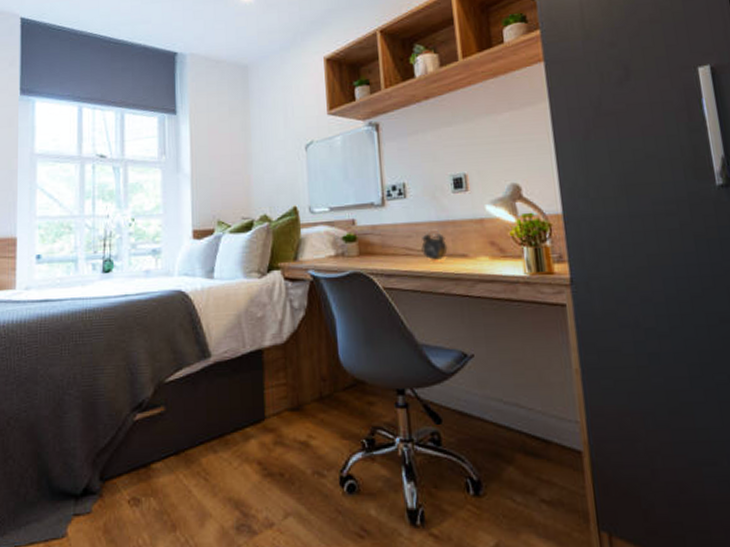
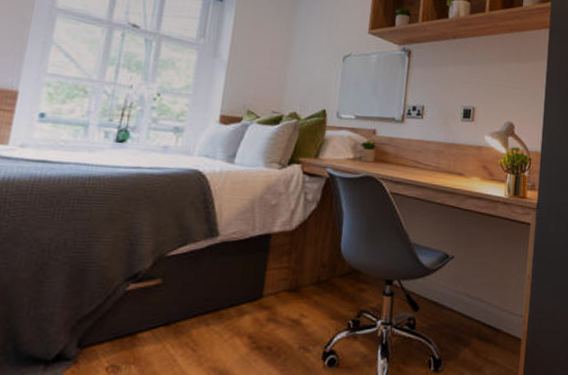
alarm clock: present [421,229,448,261] -> none [428,148,449,176]

